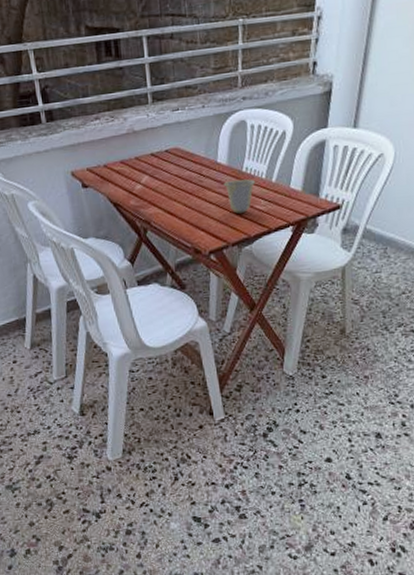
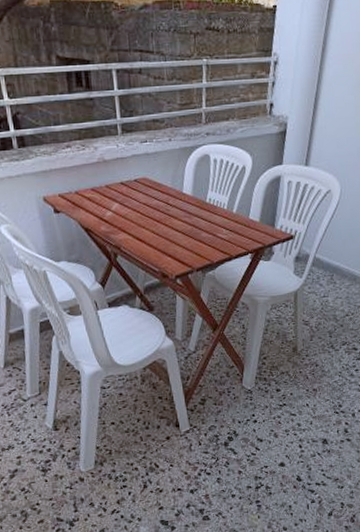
cup: present [223,179,256,213] -> none [188,209,218,241]

